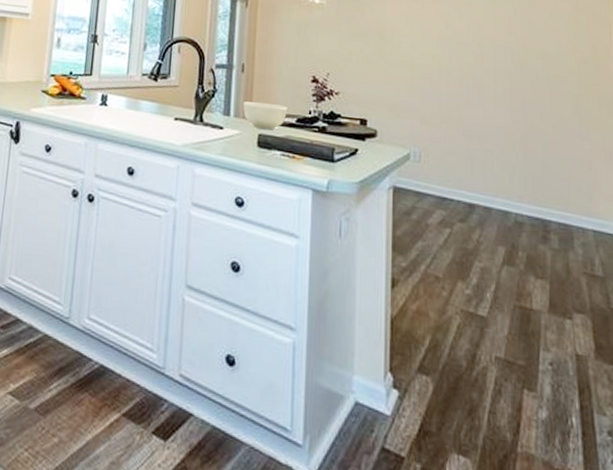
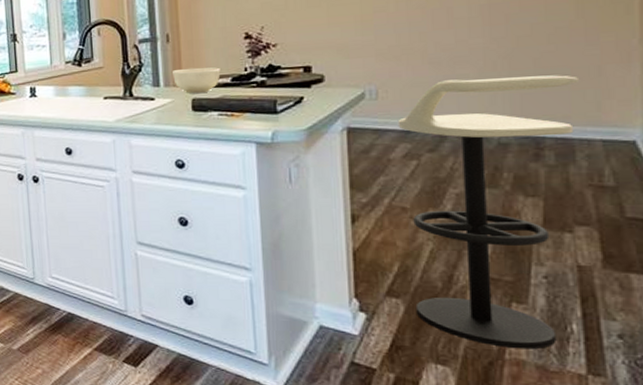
bar stool: none [435,153,577,443] -> present [397,75,580,349]

